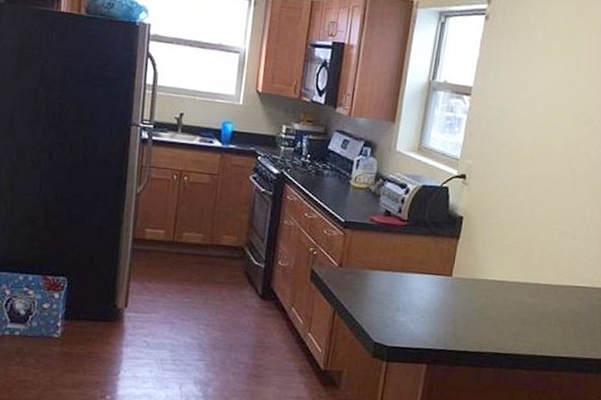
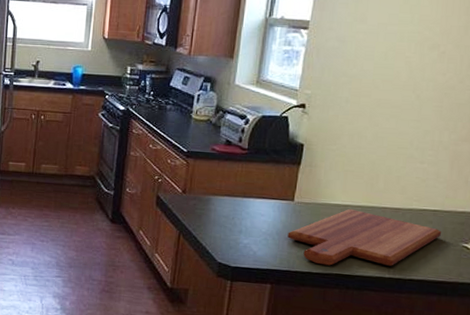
cutting board: none [444,284,590,344] -> present [287,208,442,266]

